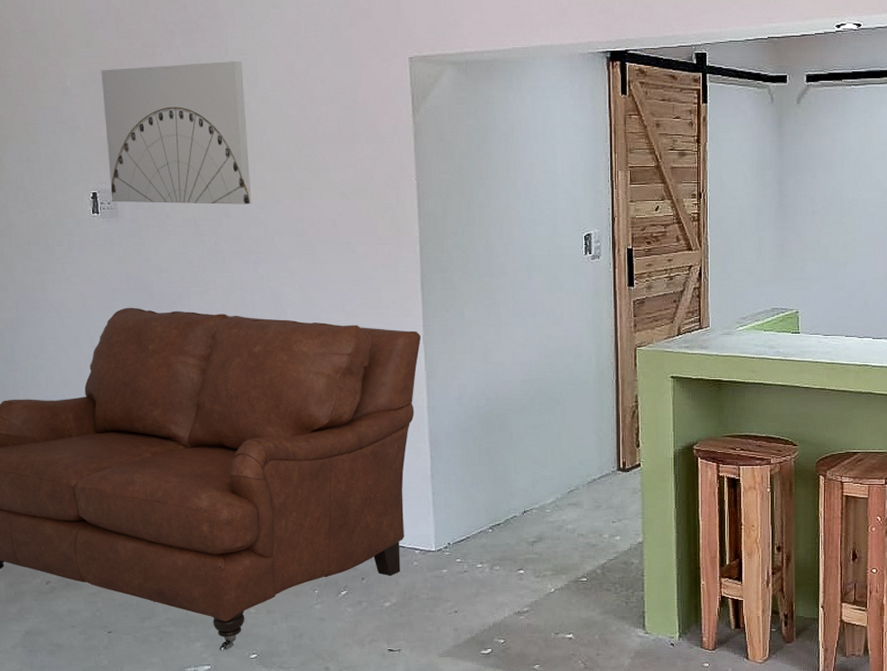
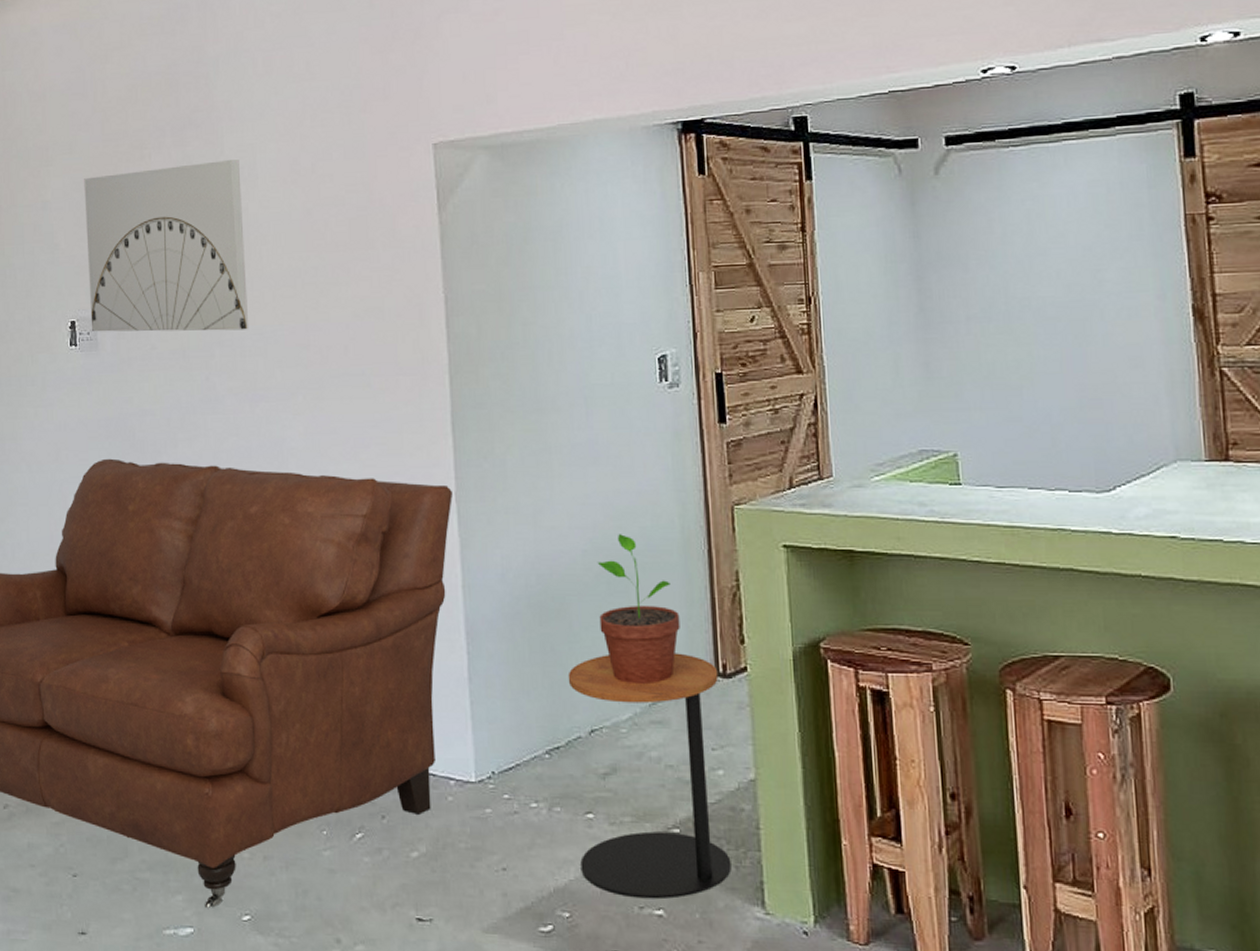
side table: none [507,454,623,627] -> present [568,653,731,900]
potted plant: none [532,368,593,478] -> present [597,534,680,685]

